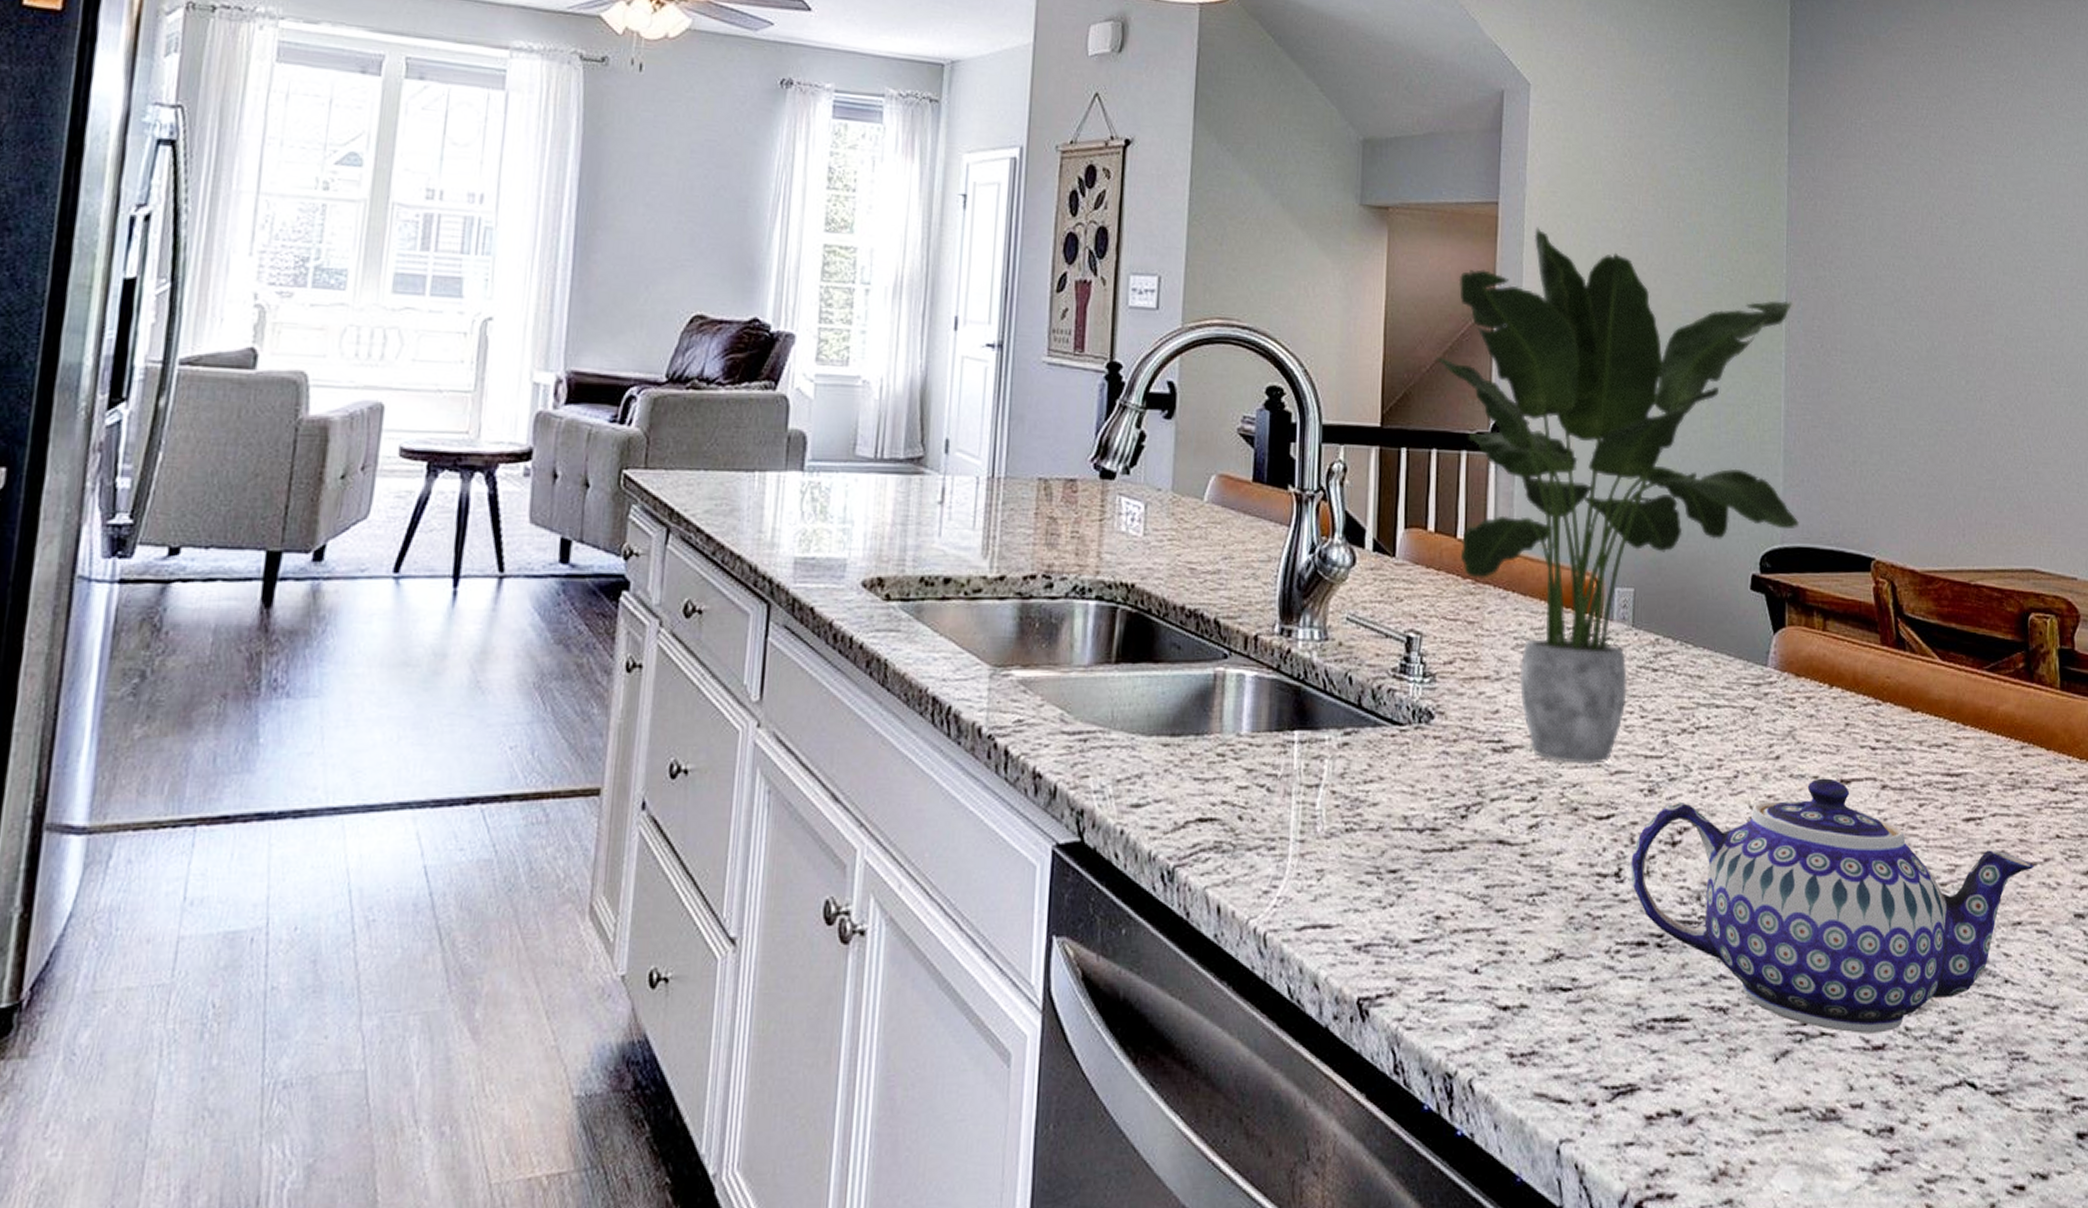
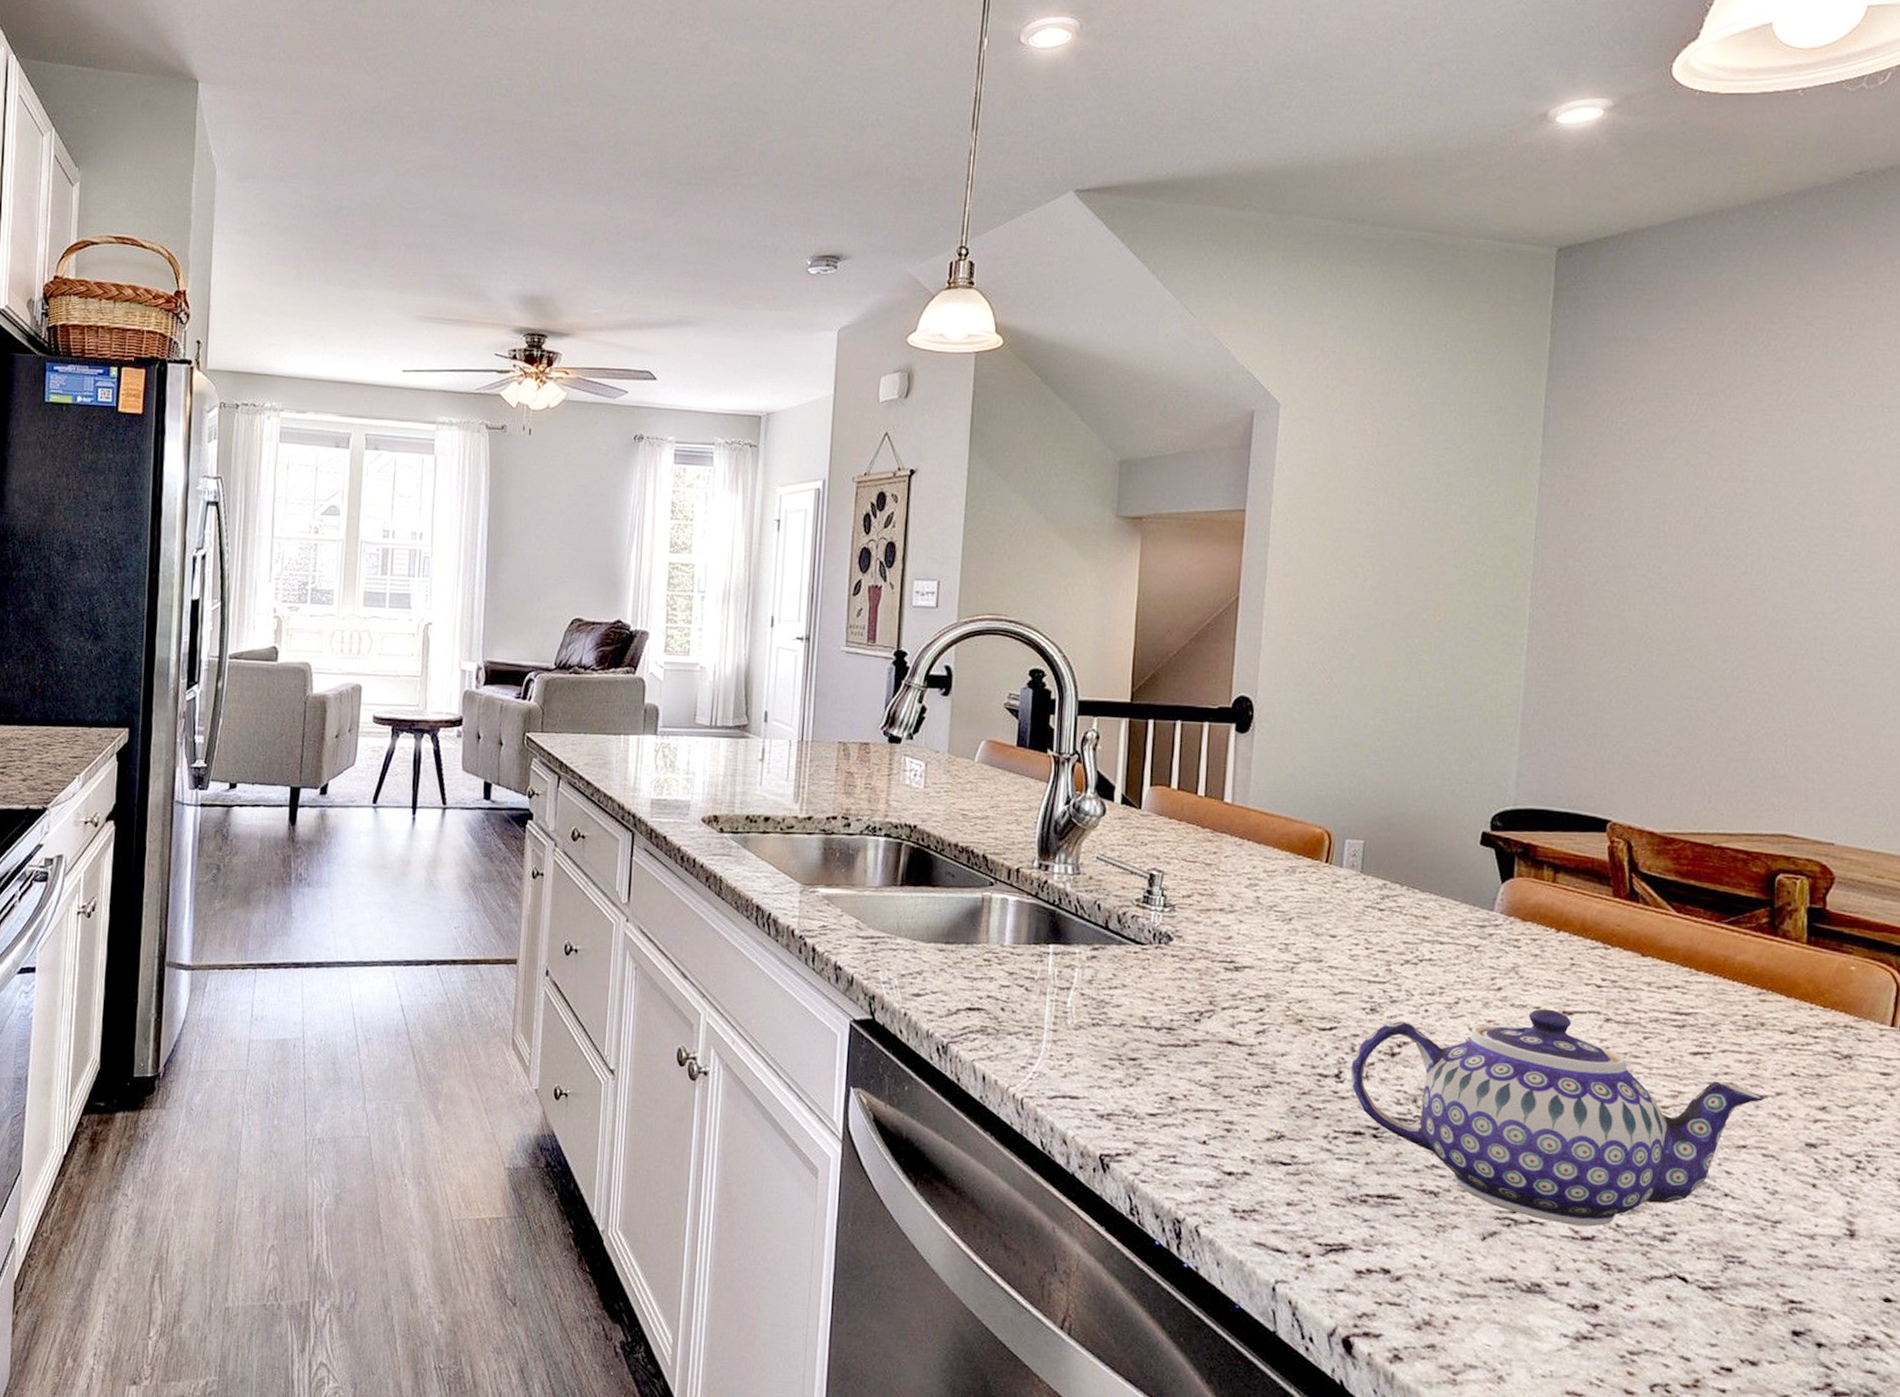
potted plant: present [1435,227,1799,765] -> none [1182,530,1538,986]

